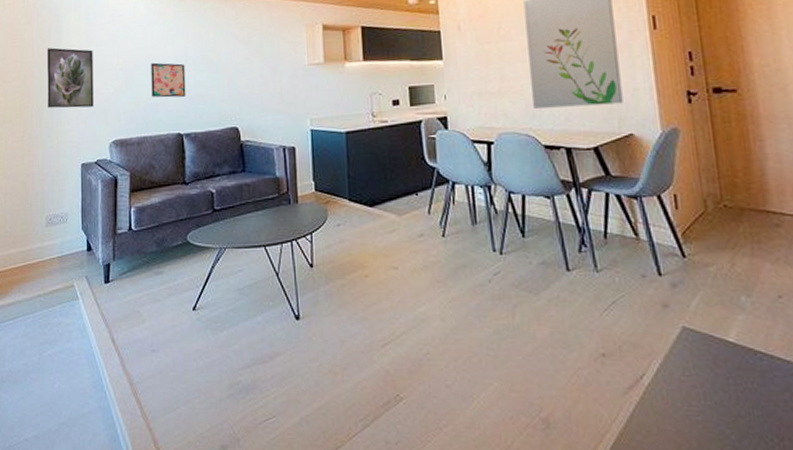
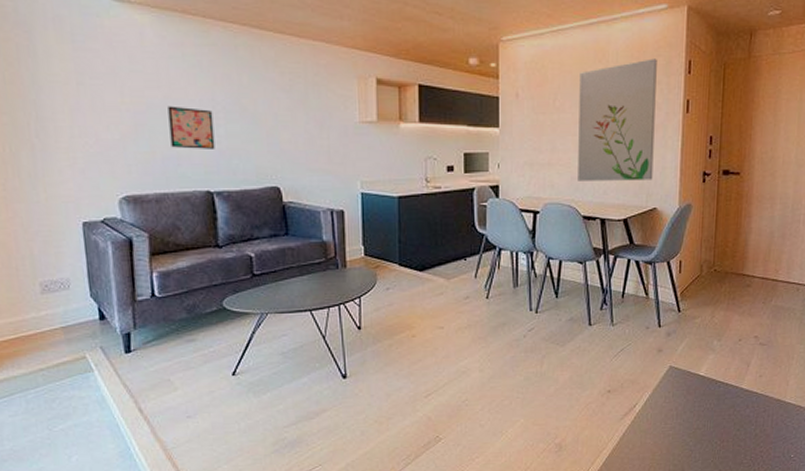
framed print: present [47,47,94,108] -> none [17,75,93,155]

